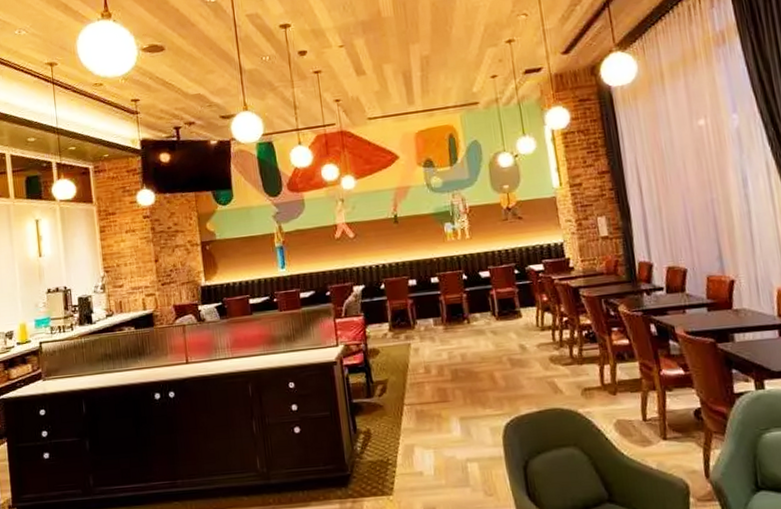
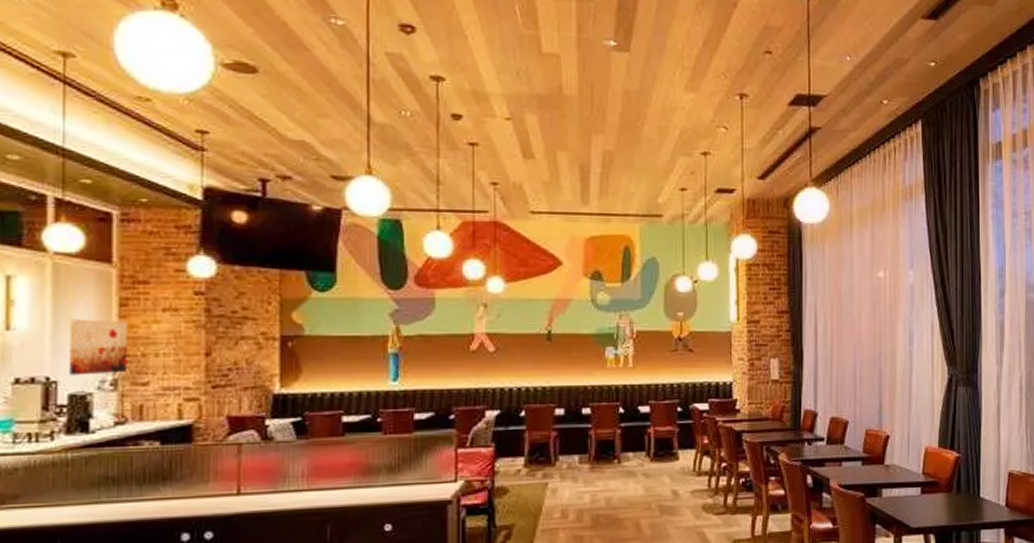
wall art: none [73,242,109,285] -> present [70,319,129,376]

